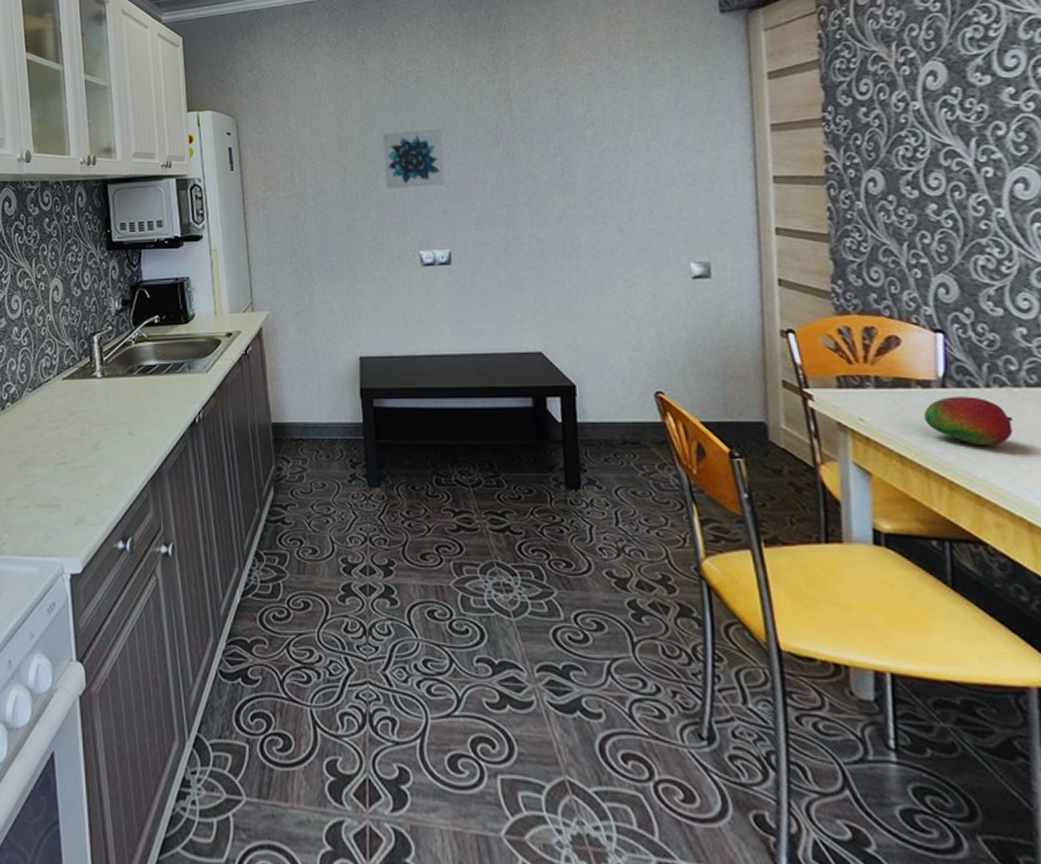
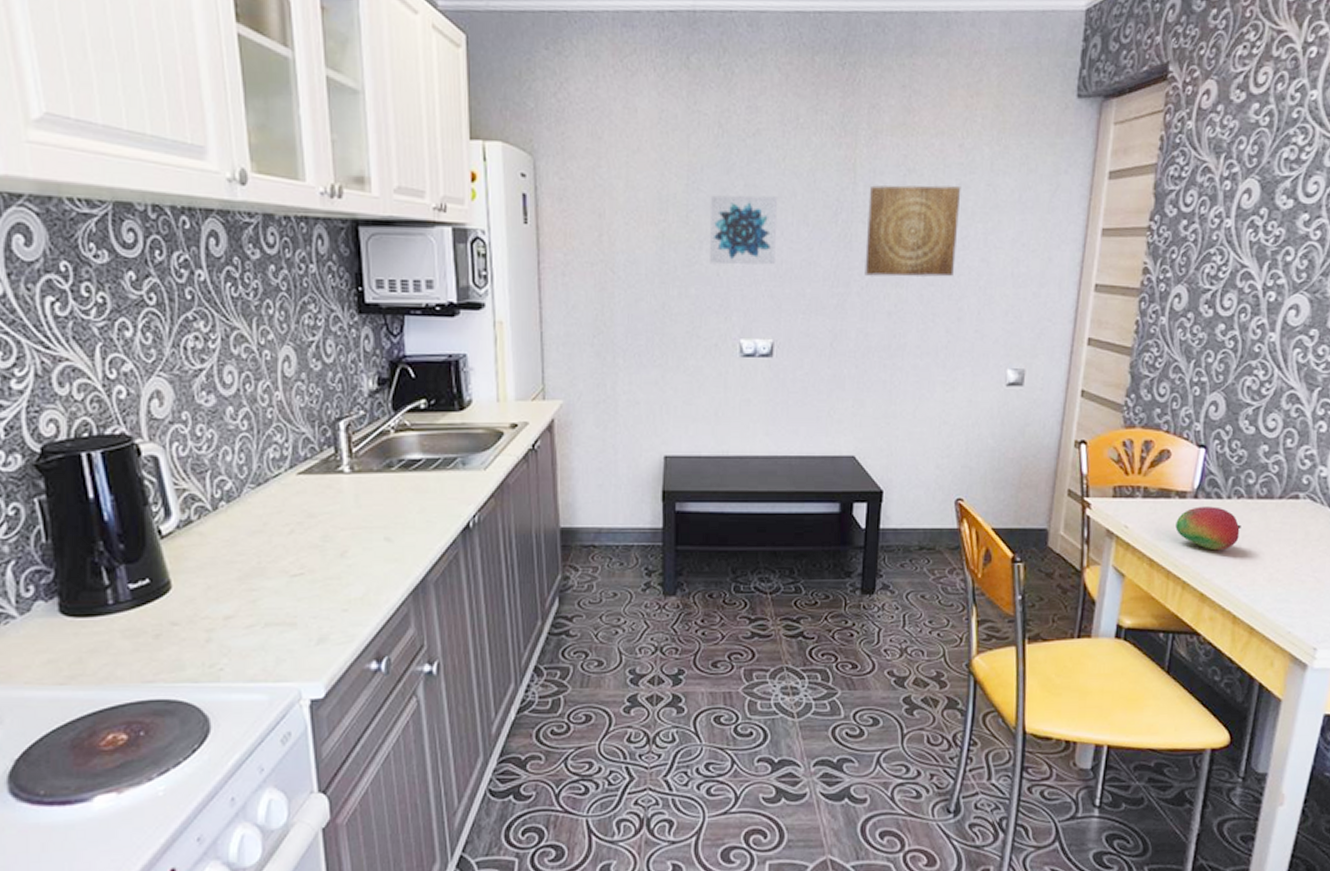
wall art: none [525,102,619,187] -> present [865,185,961,278]

